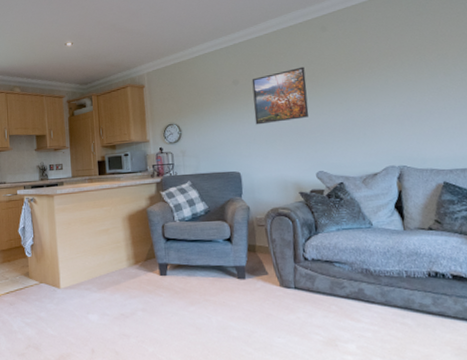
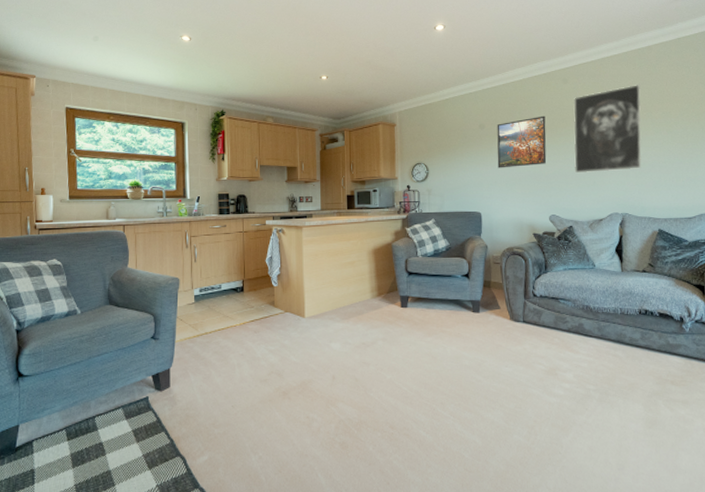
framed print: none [334,26,418,125] -> present [573,85,642,174]

